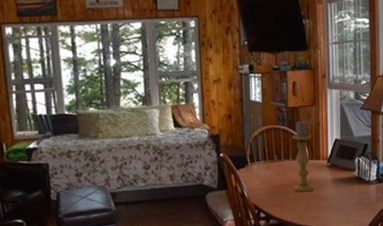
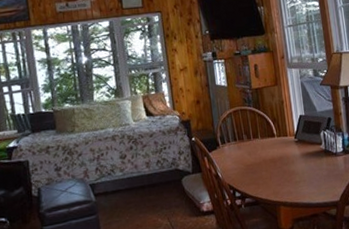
candle holder: present [292,120,314,192] -> none [259,100,284,169]

